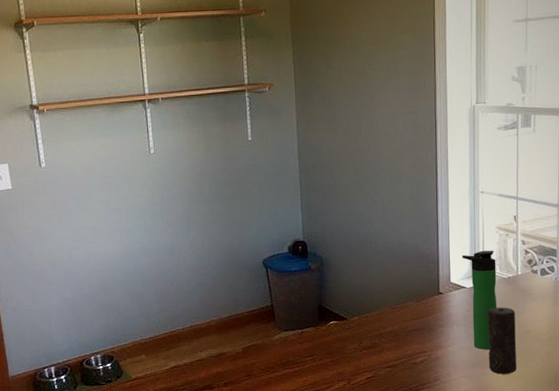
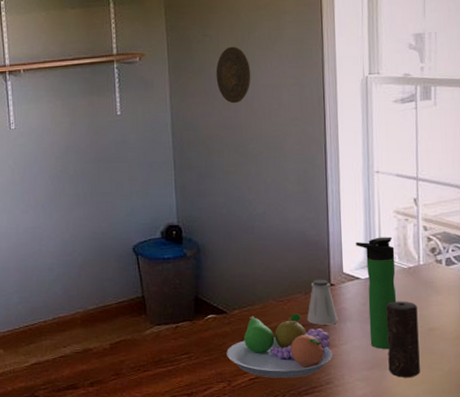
decorative plate: none [338,77,371,130] -> present [216,46,251,104]
fruit bowl: none [347,319,441,377] -> present [227,313,333,378]
saltshaker: none [418,288,446,329] -> present [307,279,338,325]

